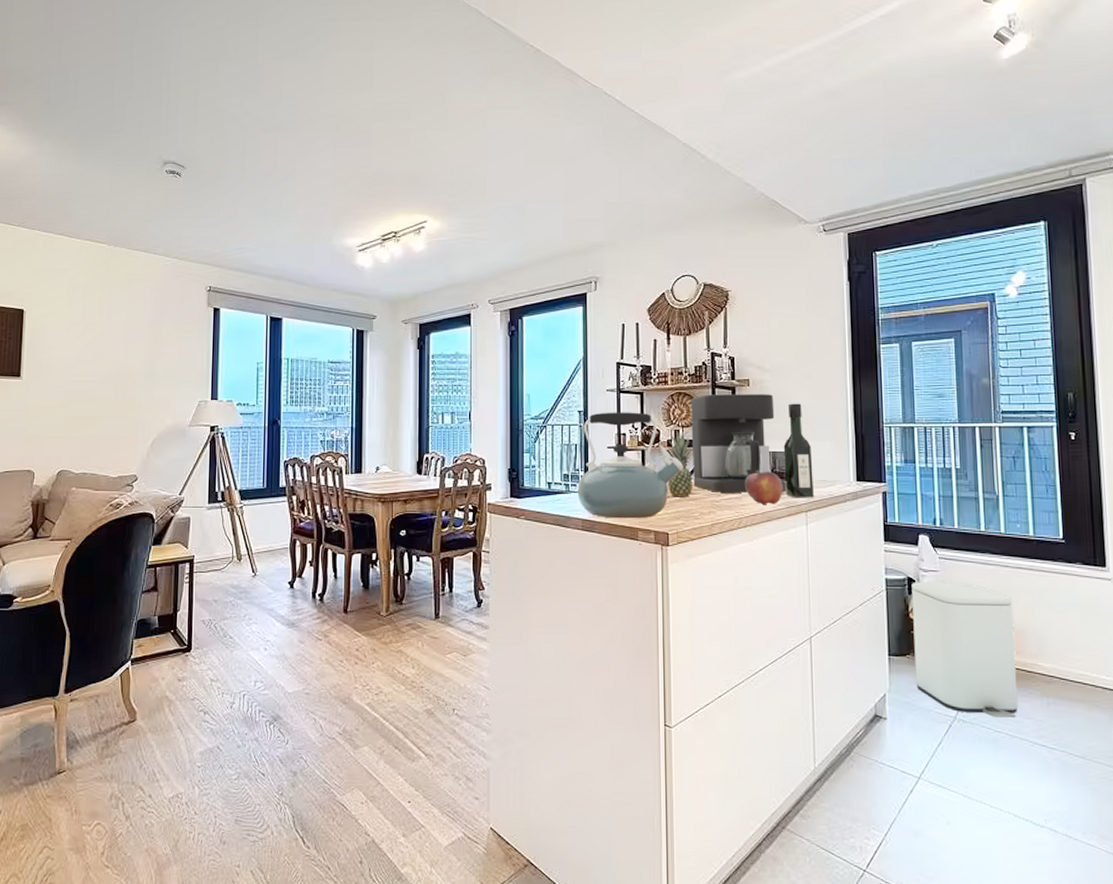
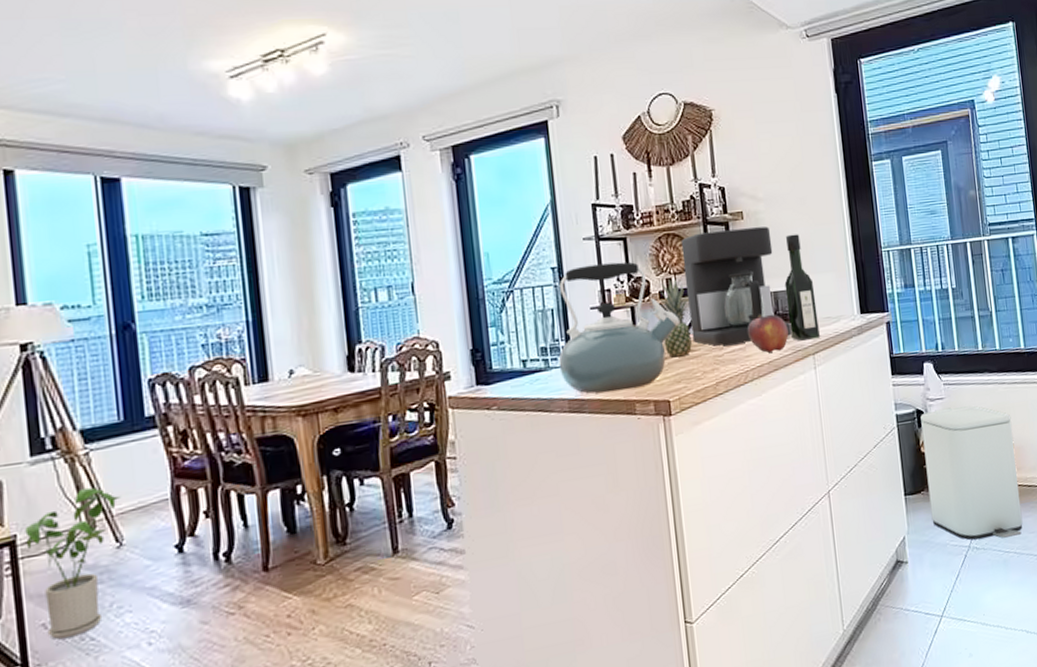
house plant: none [199,531,259,634] -> present [24,487,121,640]

